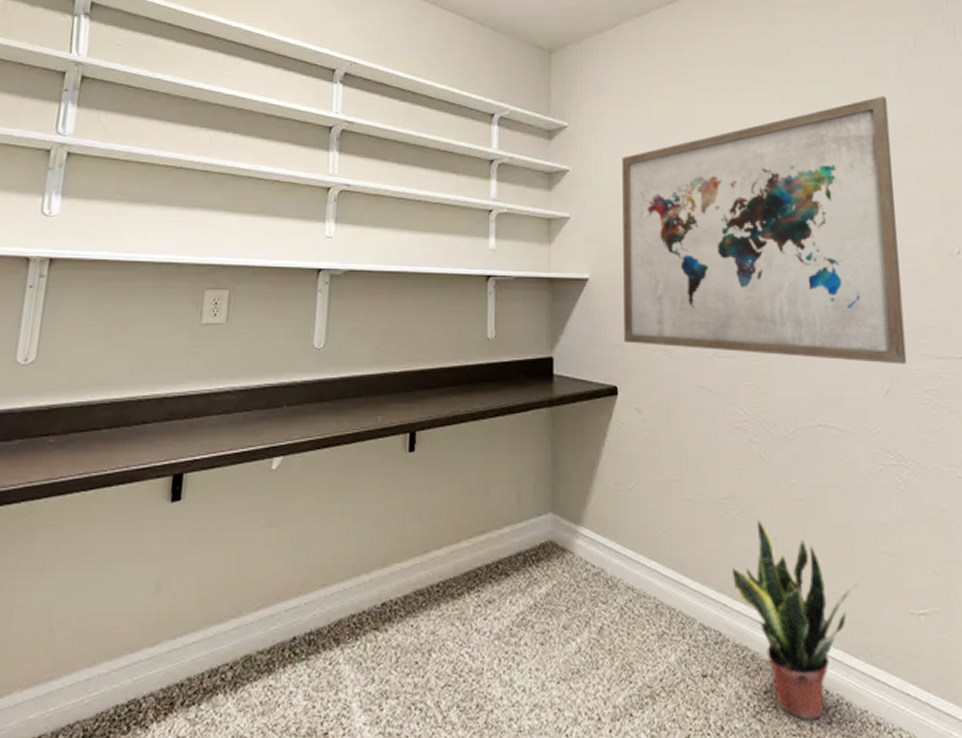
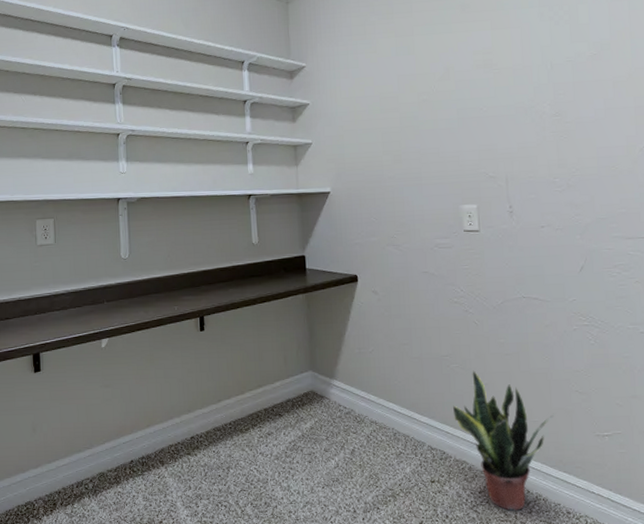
wall art: present [622,96,907,365] -> none [353,13,600,246]

